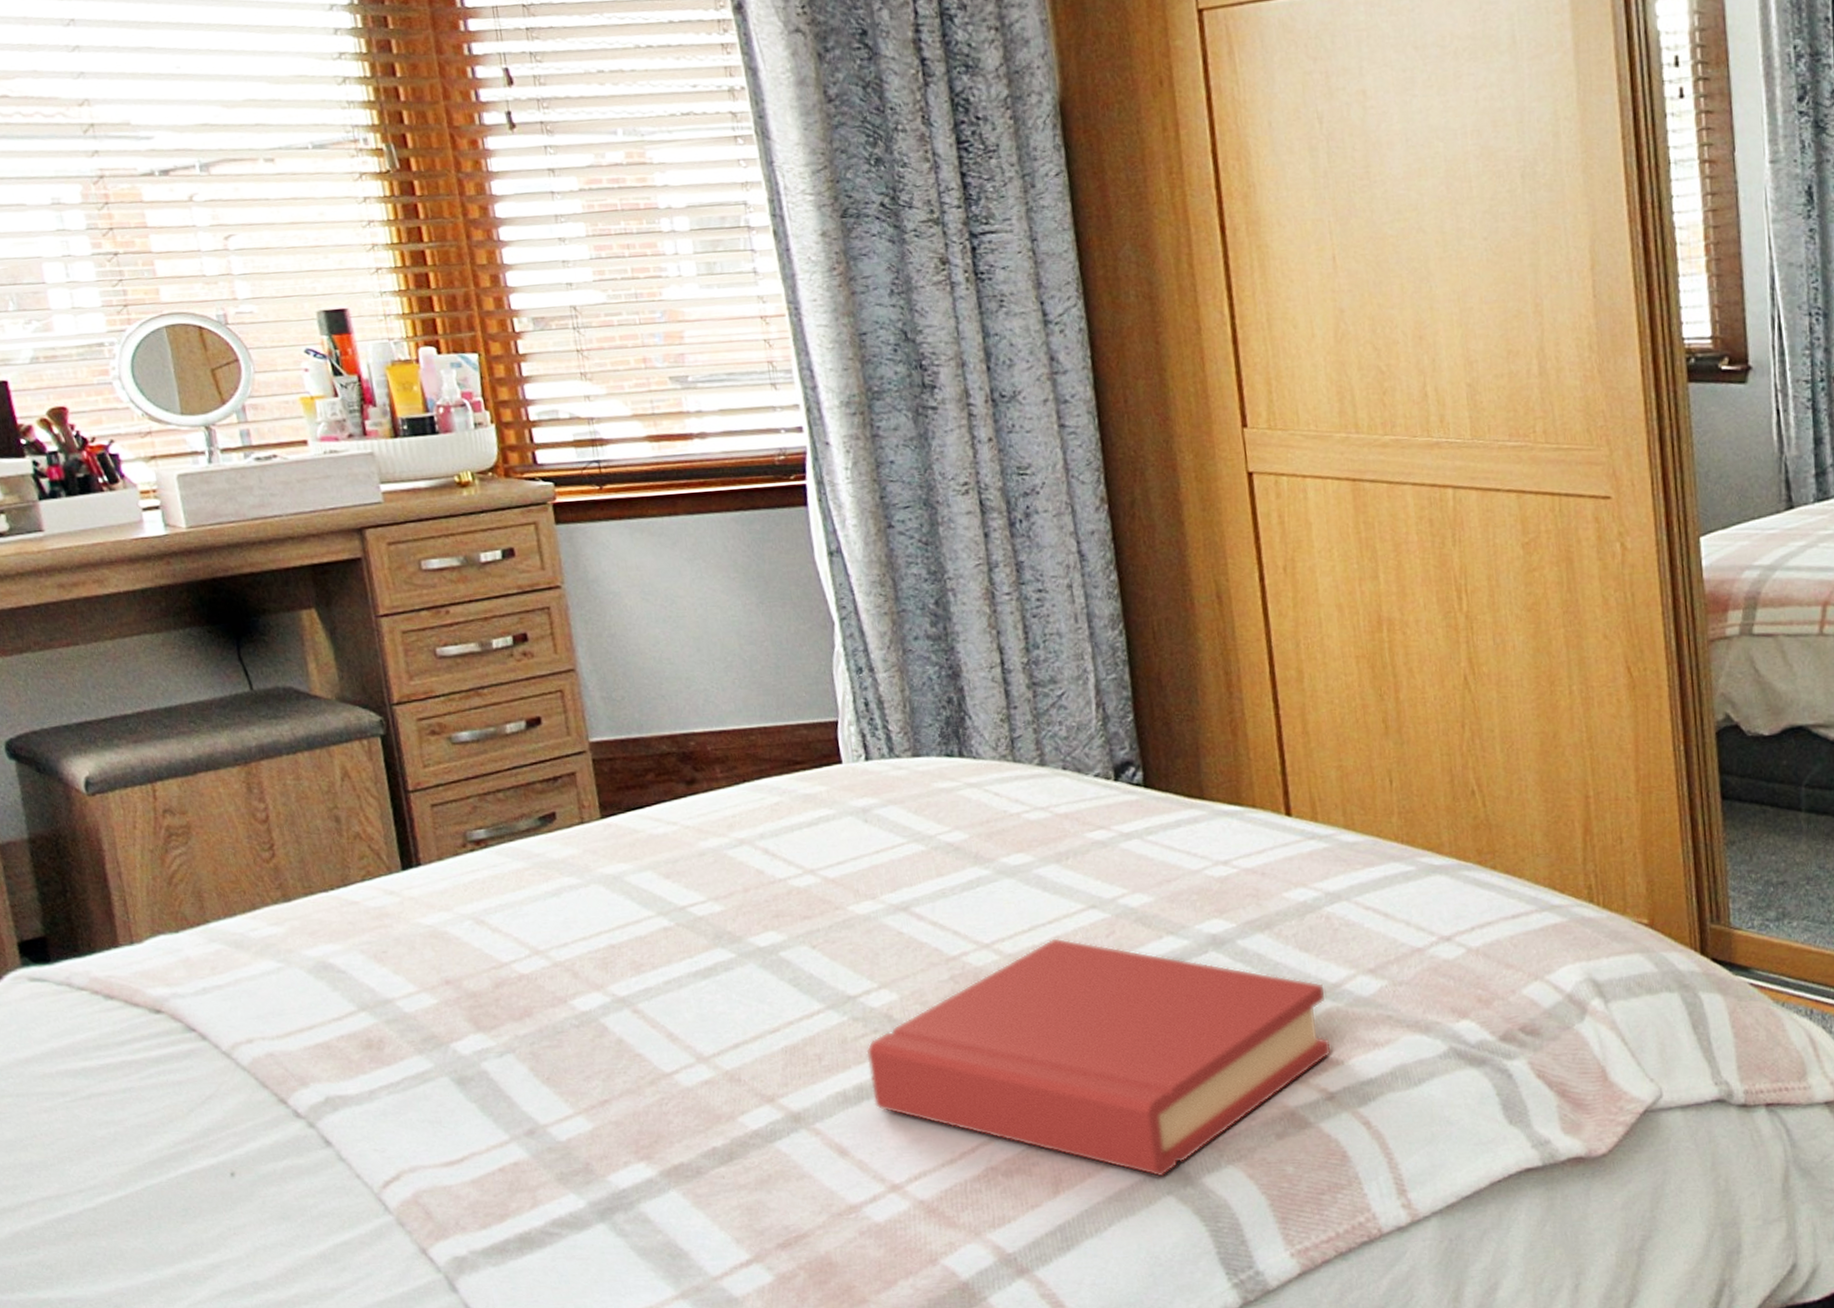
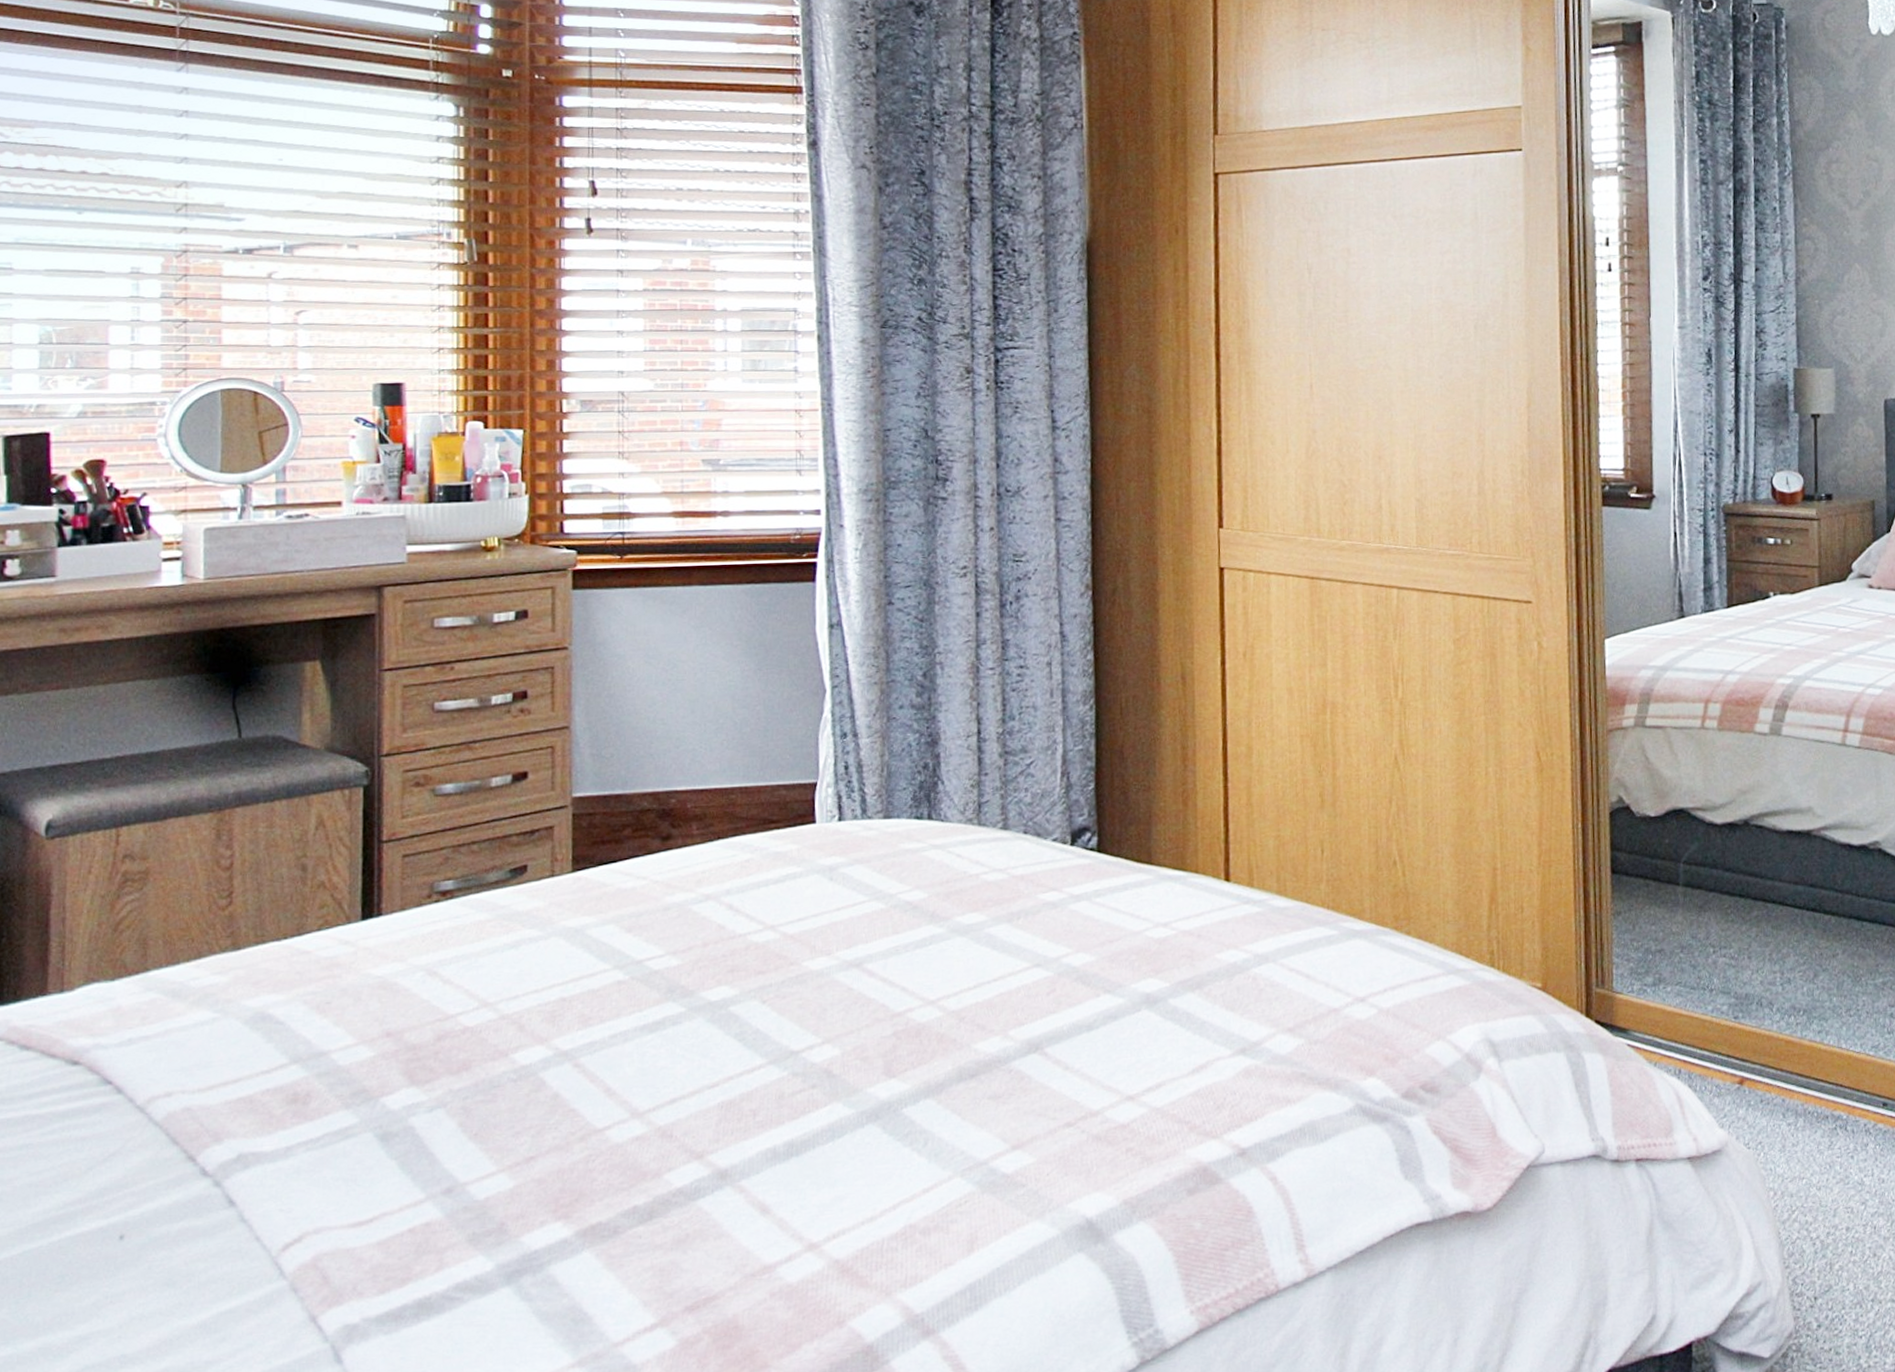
hardback book: present [866,938,1333,1177] -> none [802,995,1248,1234]

